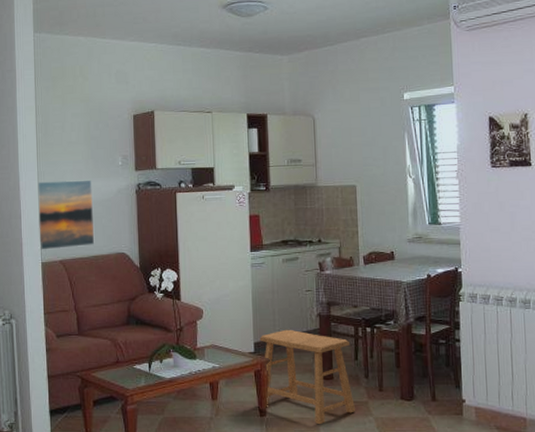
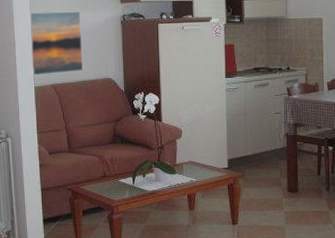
stool: present [259,329,356,425] -> none [232,147,318,232]

